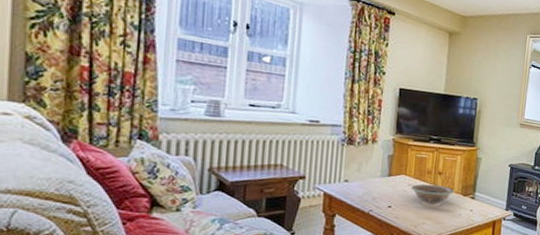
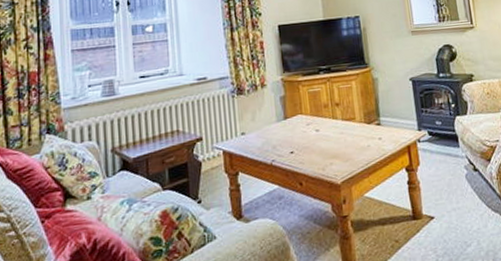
decorative bowl: present [411,184,455,207] -> none [310,117,357,144]

